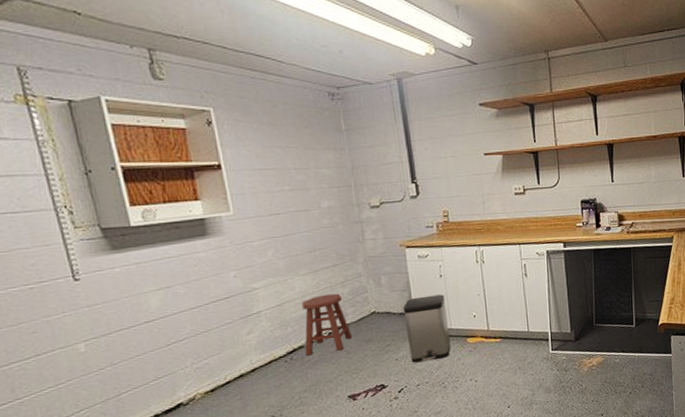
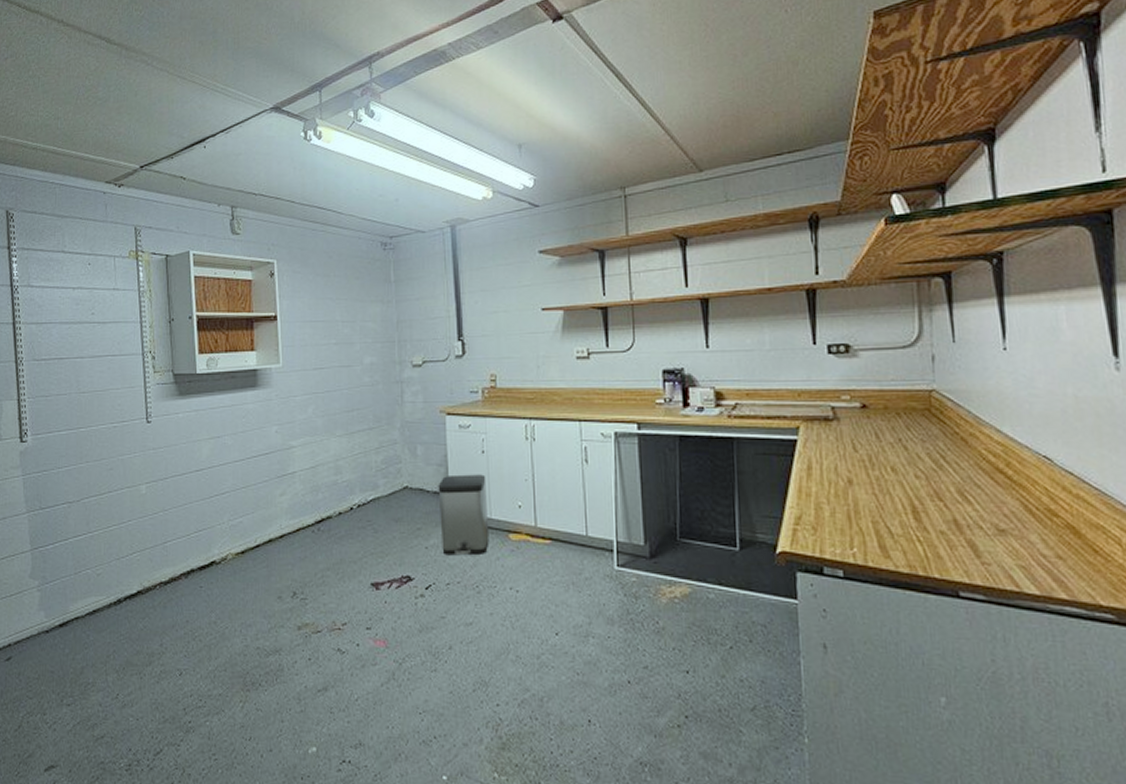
stool: present [302,293,352,356] -> none [332,460,381,528]

